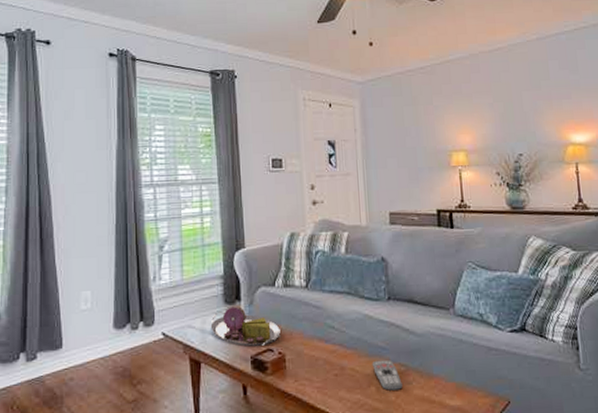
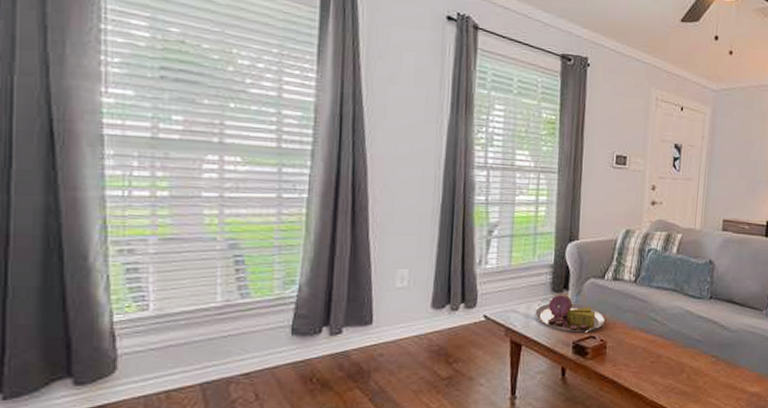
remote control: present [372,359,403,392] -> none [686,351,711,378]

